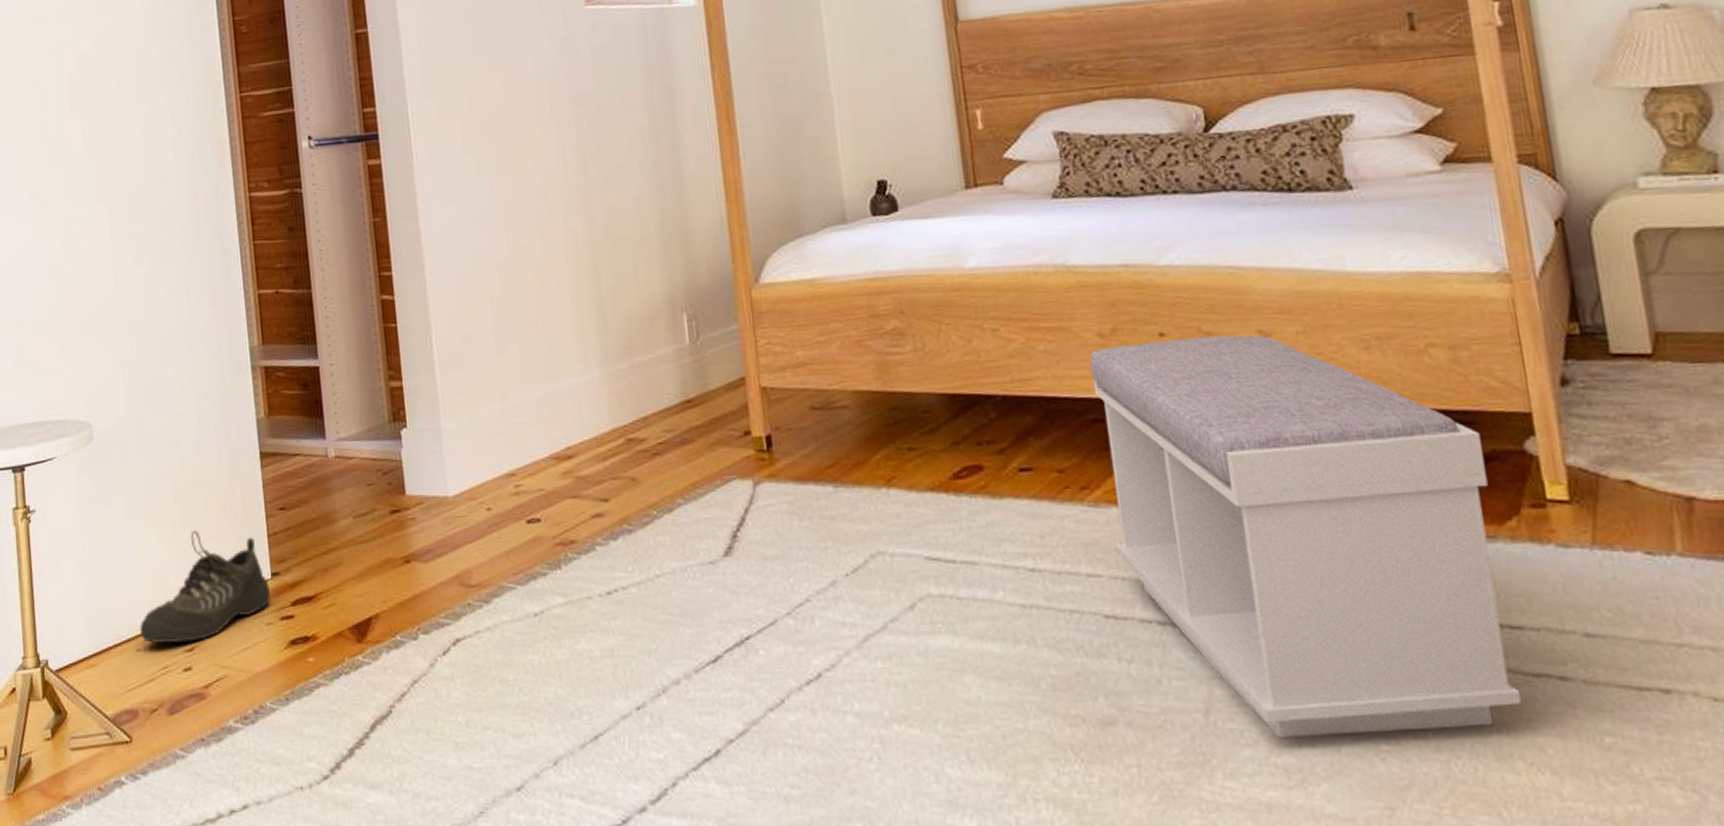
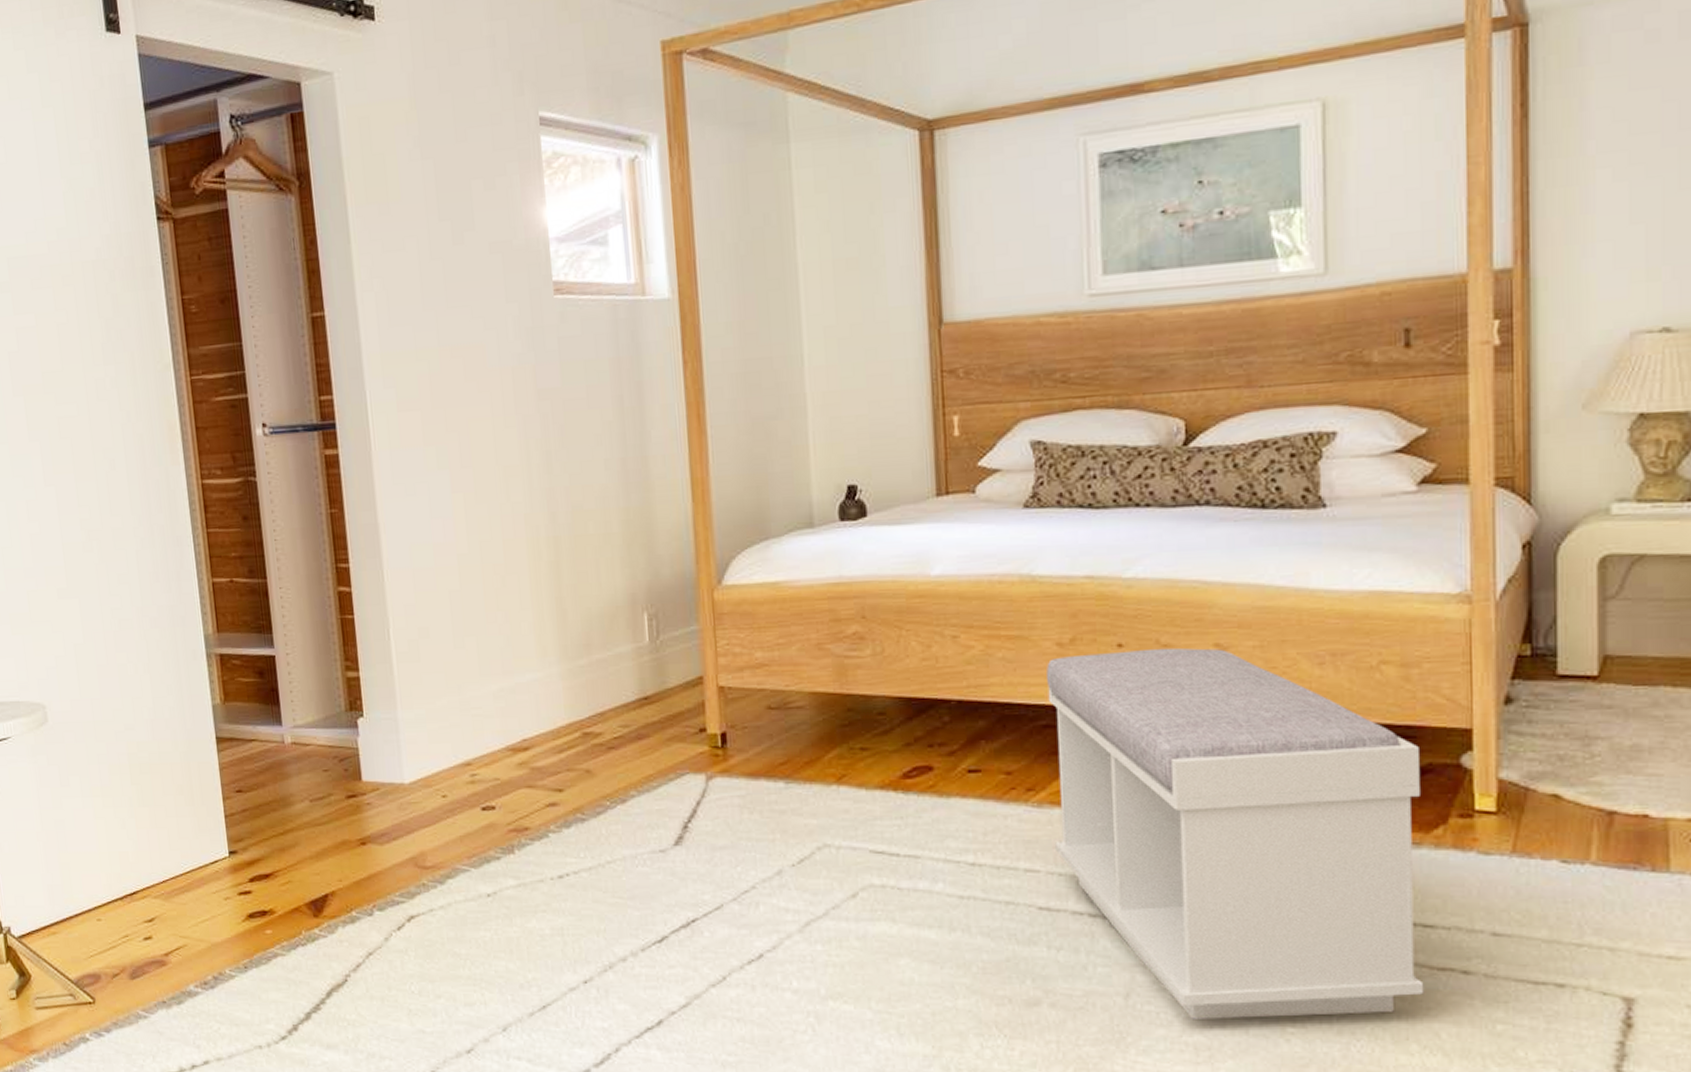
shoe: present [140,530,271,643] -> none [100,810,229,913]

